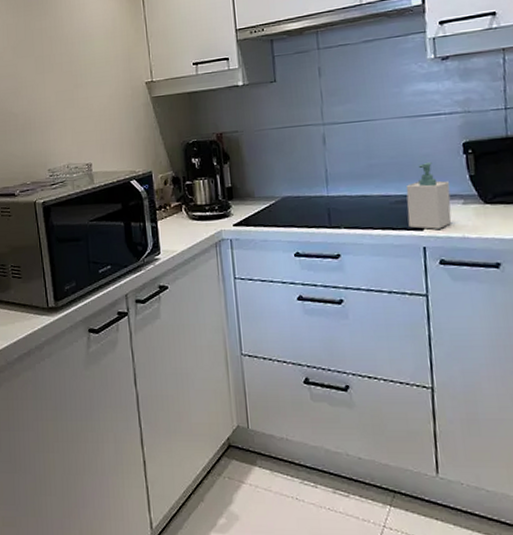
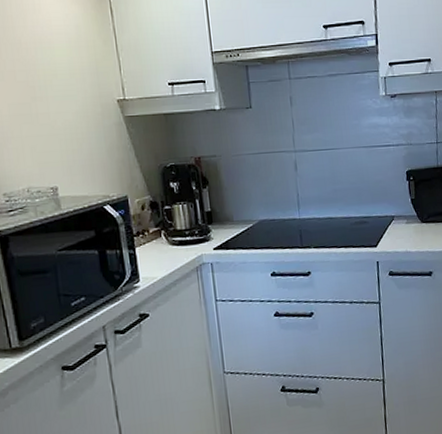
soap bottle: present [405,161,452,229] -> none [363,187,398,246]

